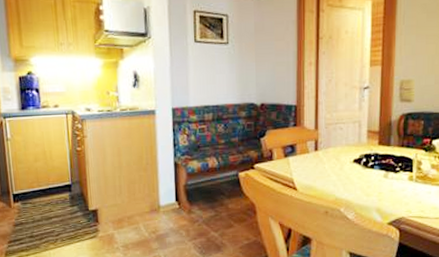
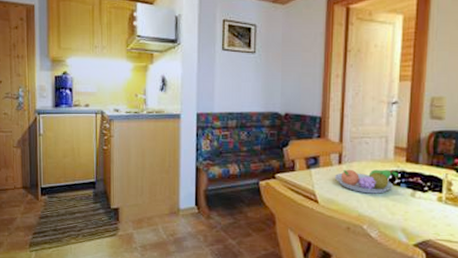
fruit bowl: none [311,153,372,178] -> present [334,169,398,194]

